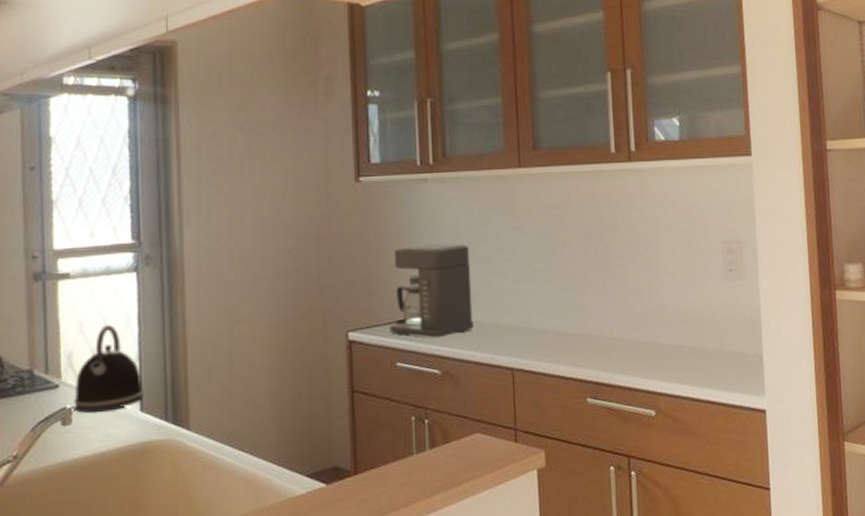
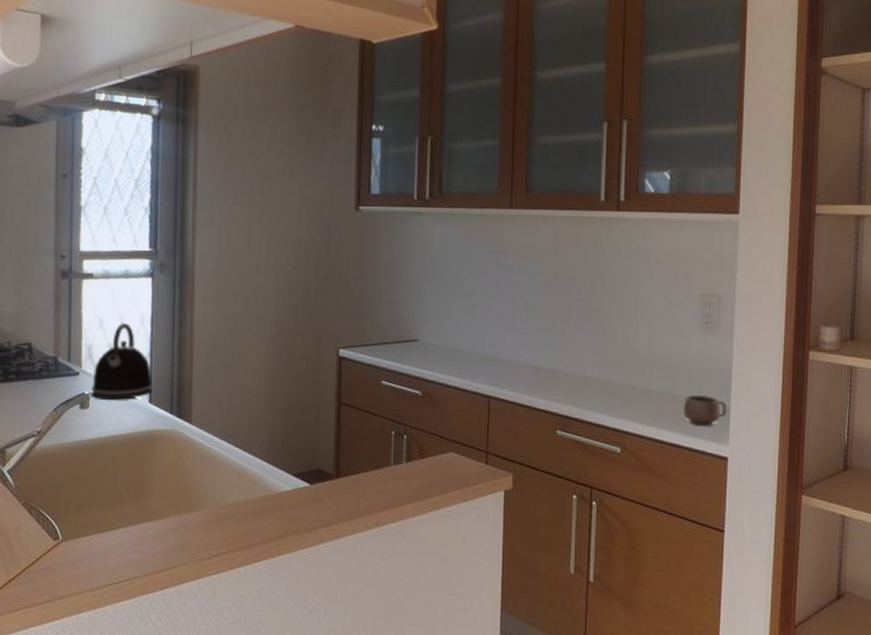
coffee maker: present [389,243,475,338] -> none [377,273,457,362]
mug: none [715,345,759,379] -> present [683,394,726,426]

